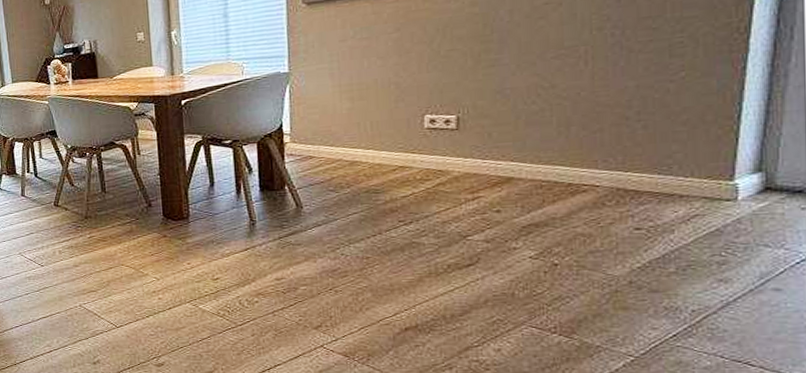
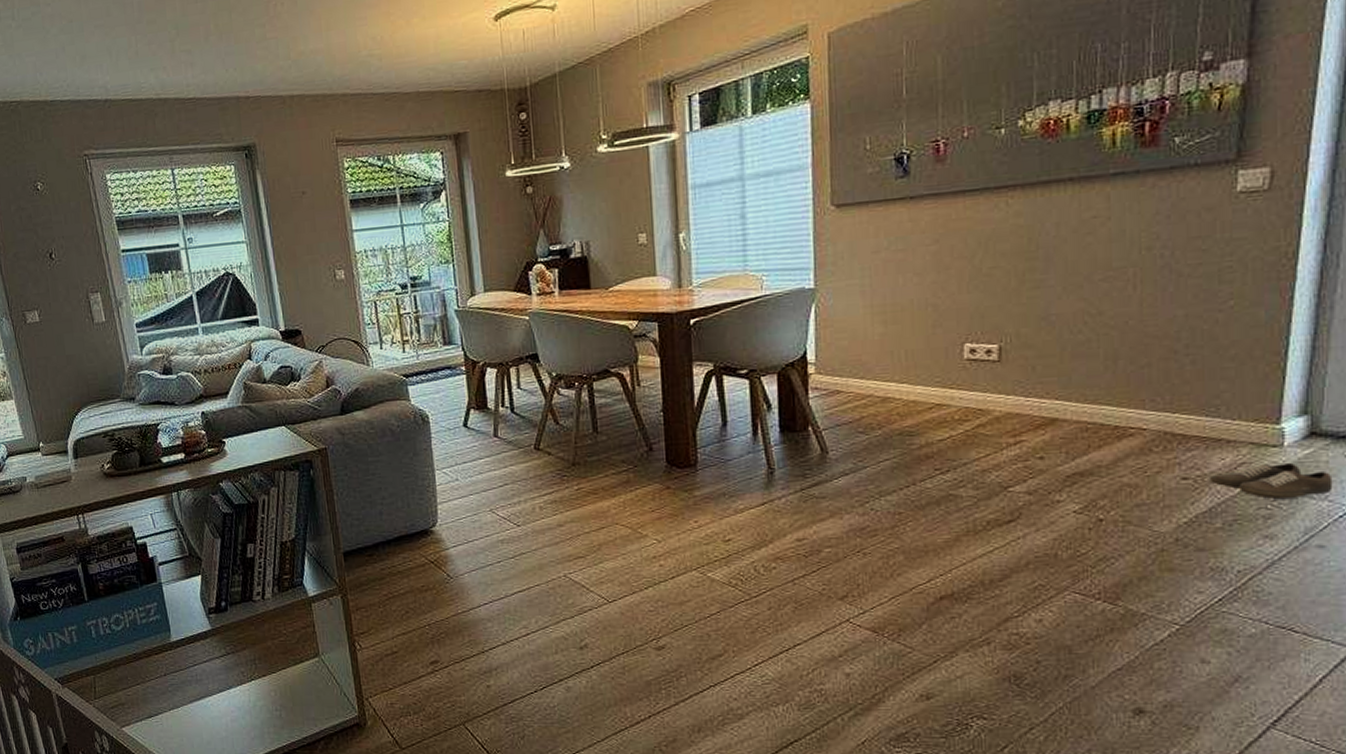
shoe: none [663,214,790,247] -> present [1210,462,1333,499]

